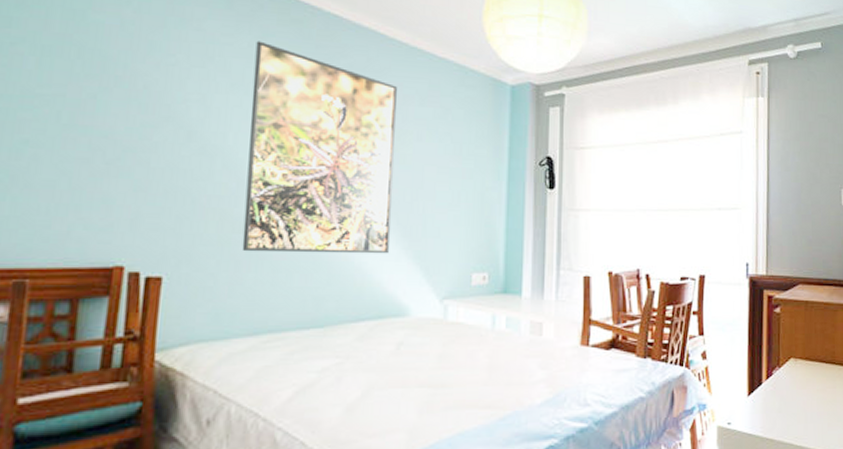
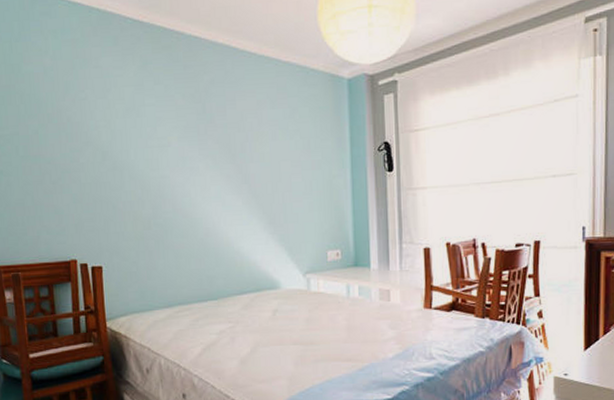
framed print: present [242,41,397,254] -> none [139,69,260,244]

